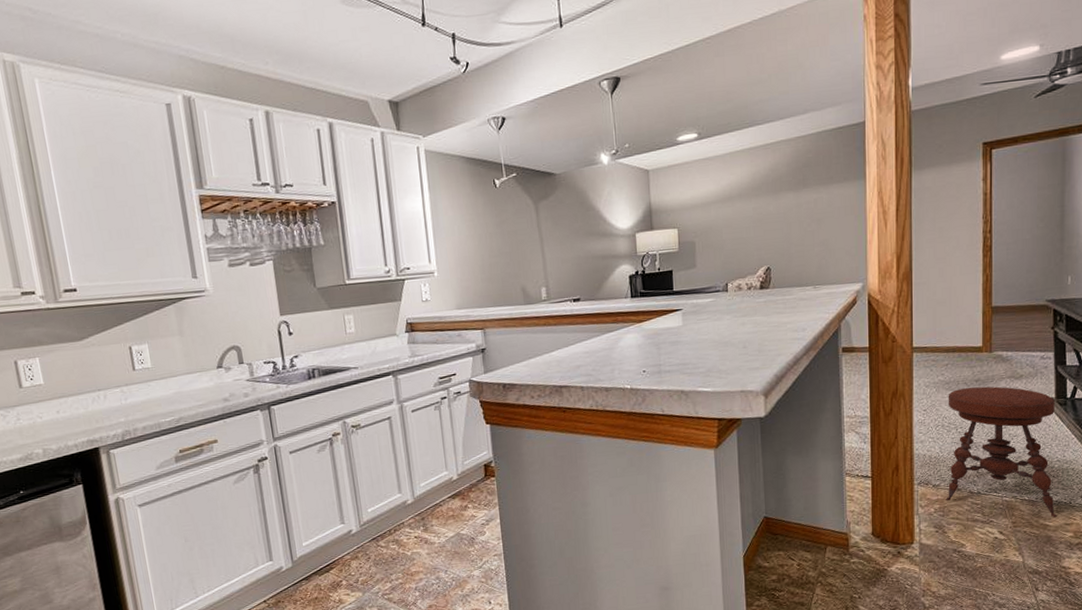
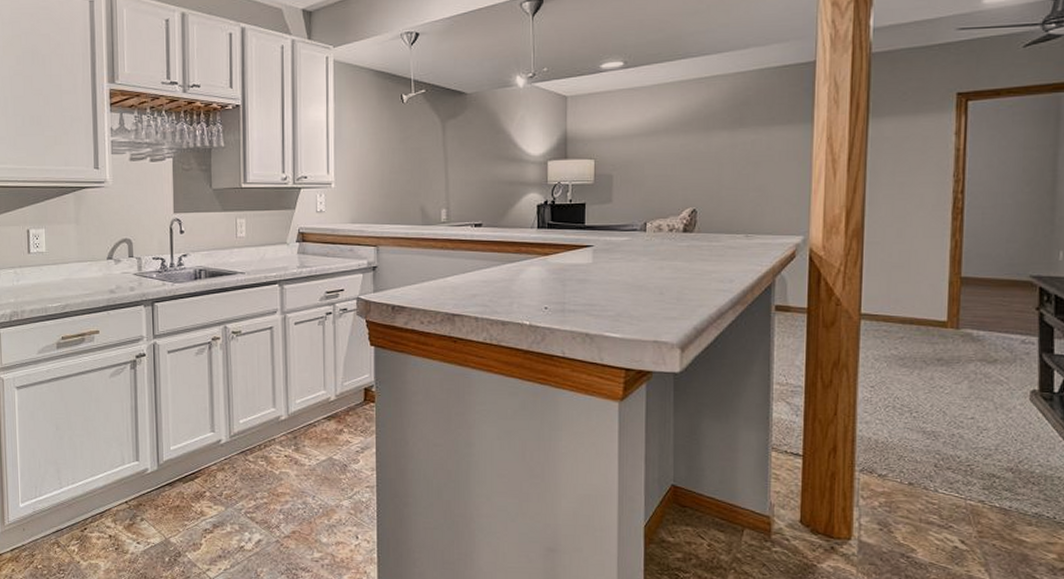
stool: present [946,386,1057,518] -> none [894,366,1038,534]

